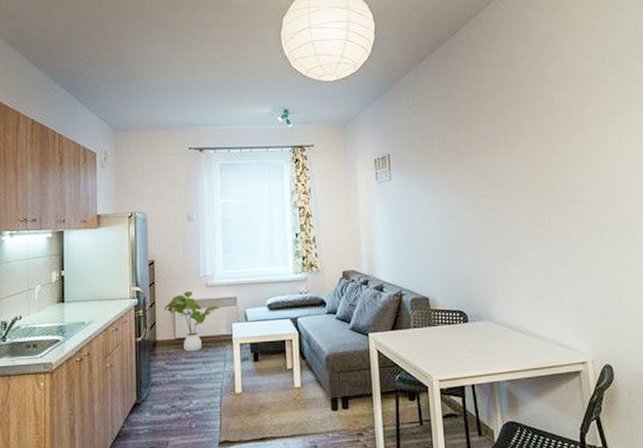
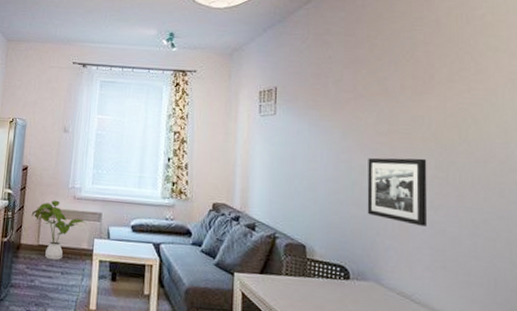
picture frame: none [474,205,526,266] -> present [367,157,427,226]

